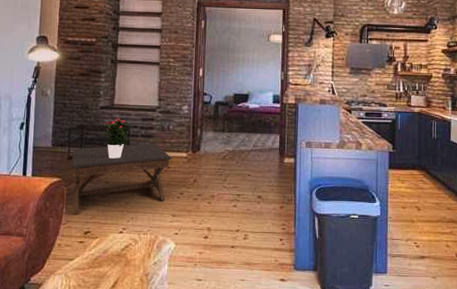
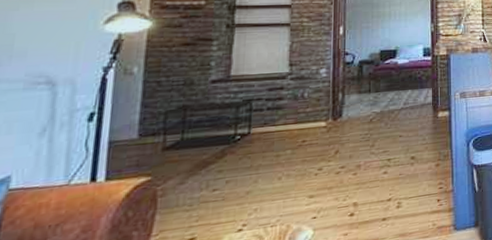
coffee table: present [71,143,172,215] -> none [167,115,308,221]
potted flower: present [101,118,131,159] -> none [211,92,253,142]

